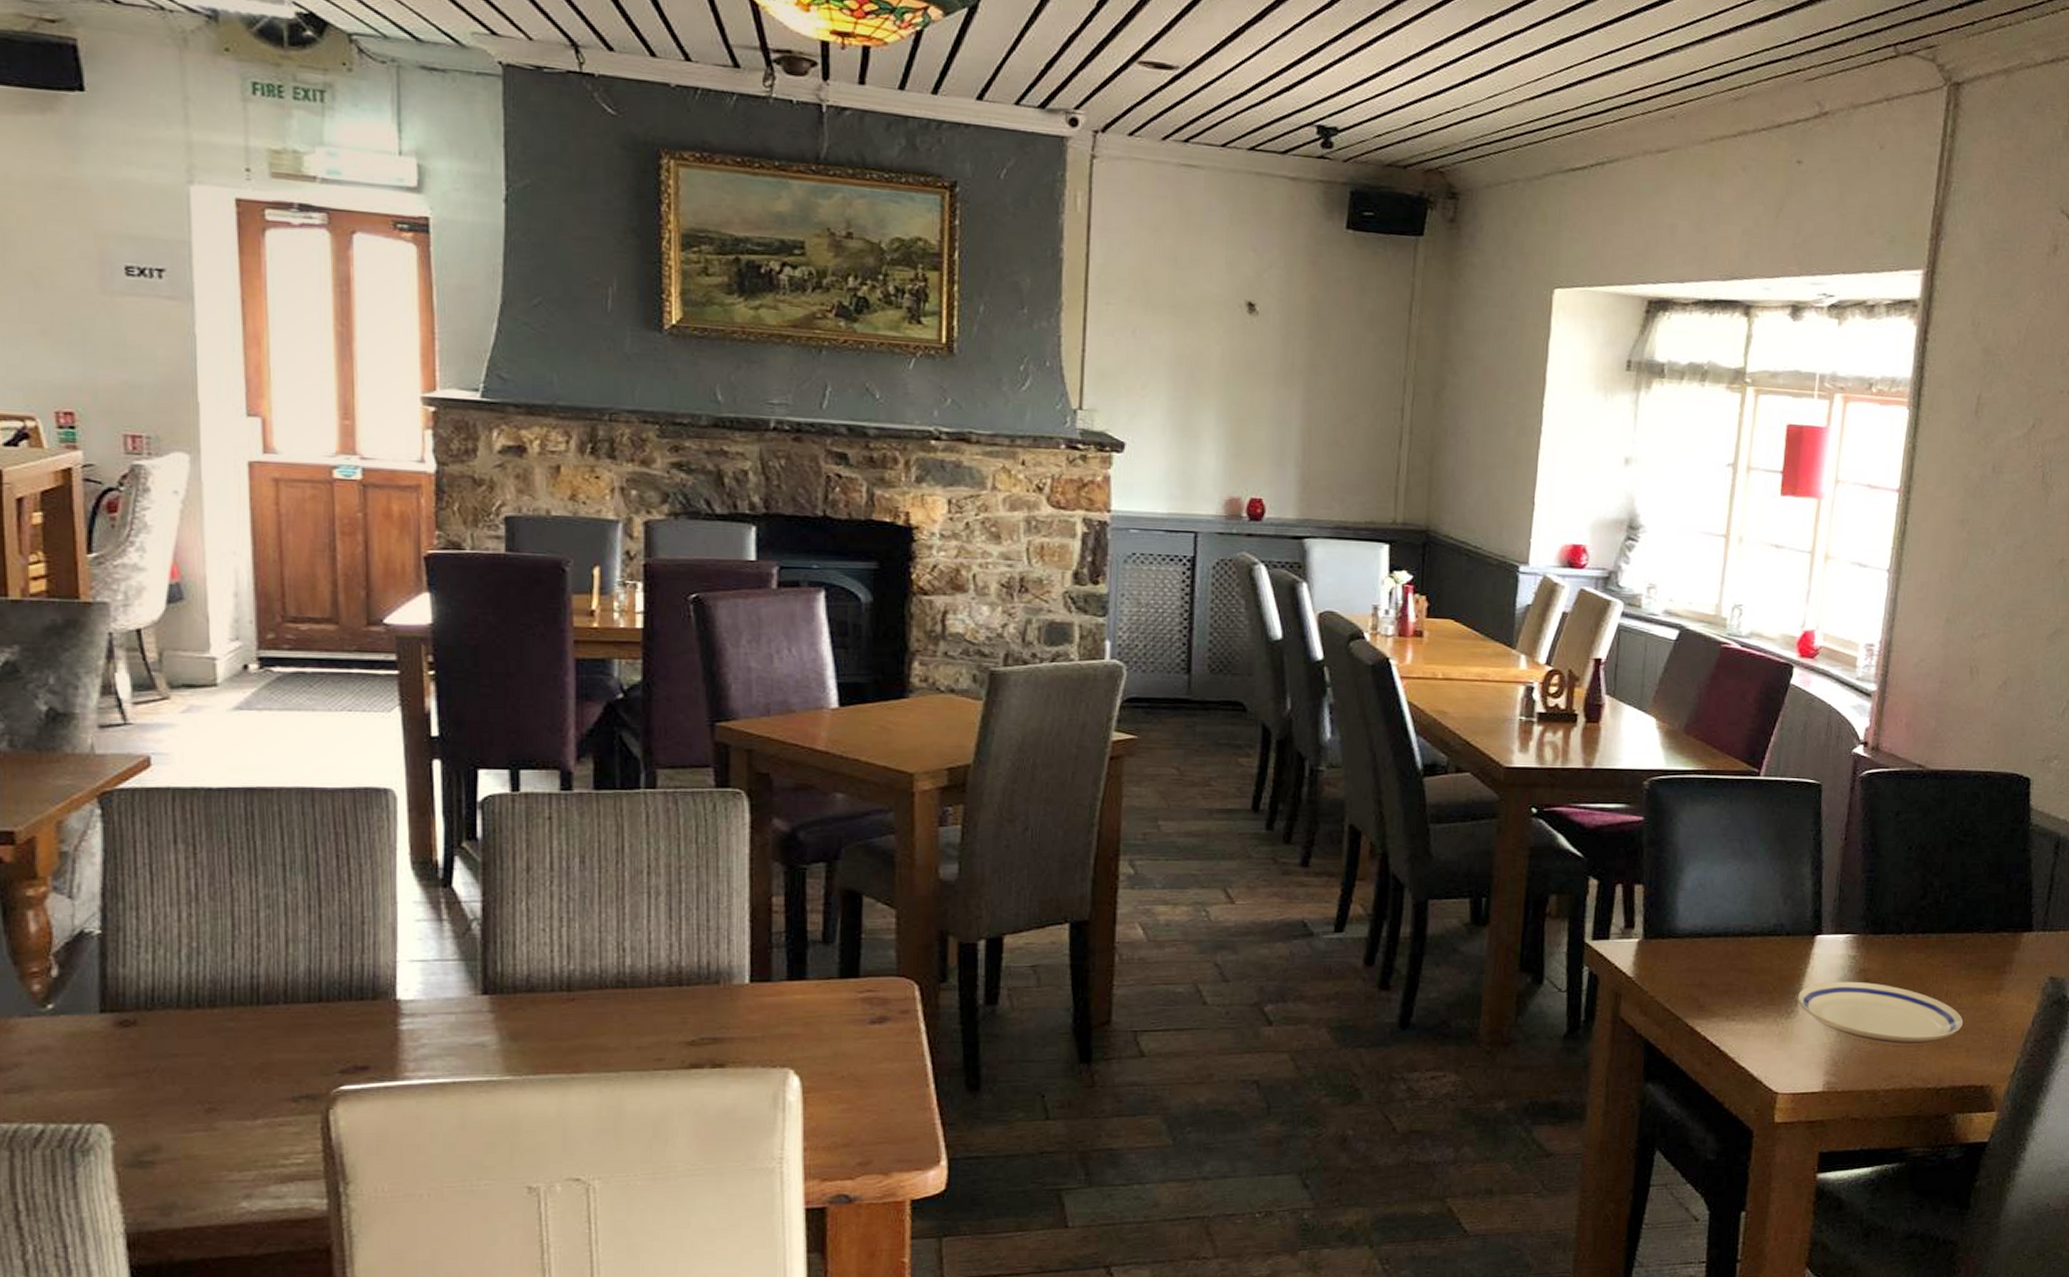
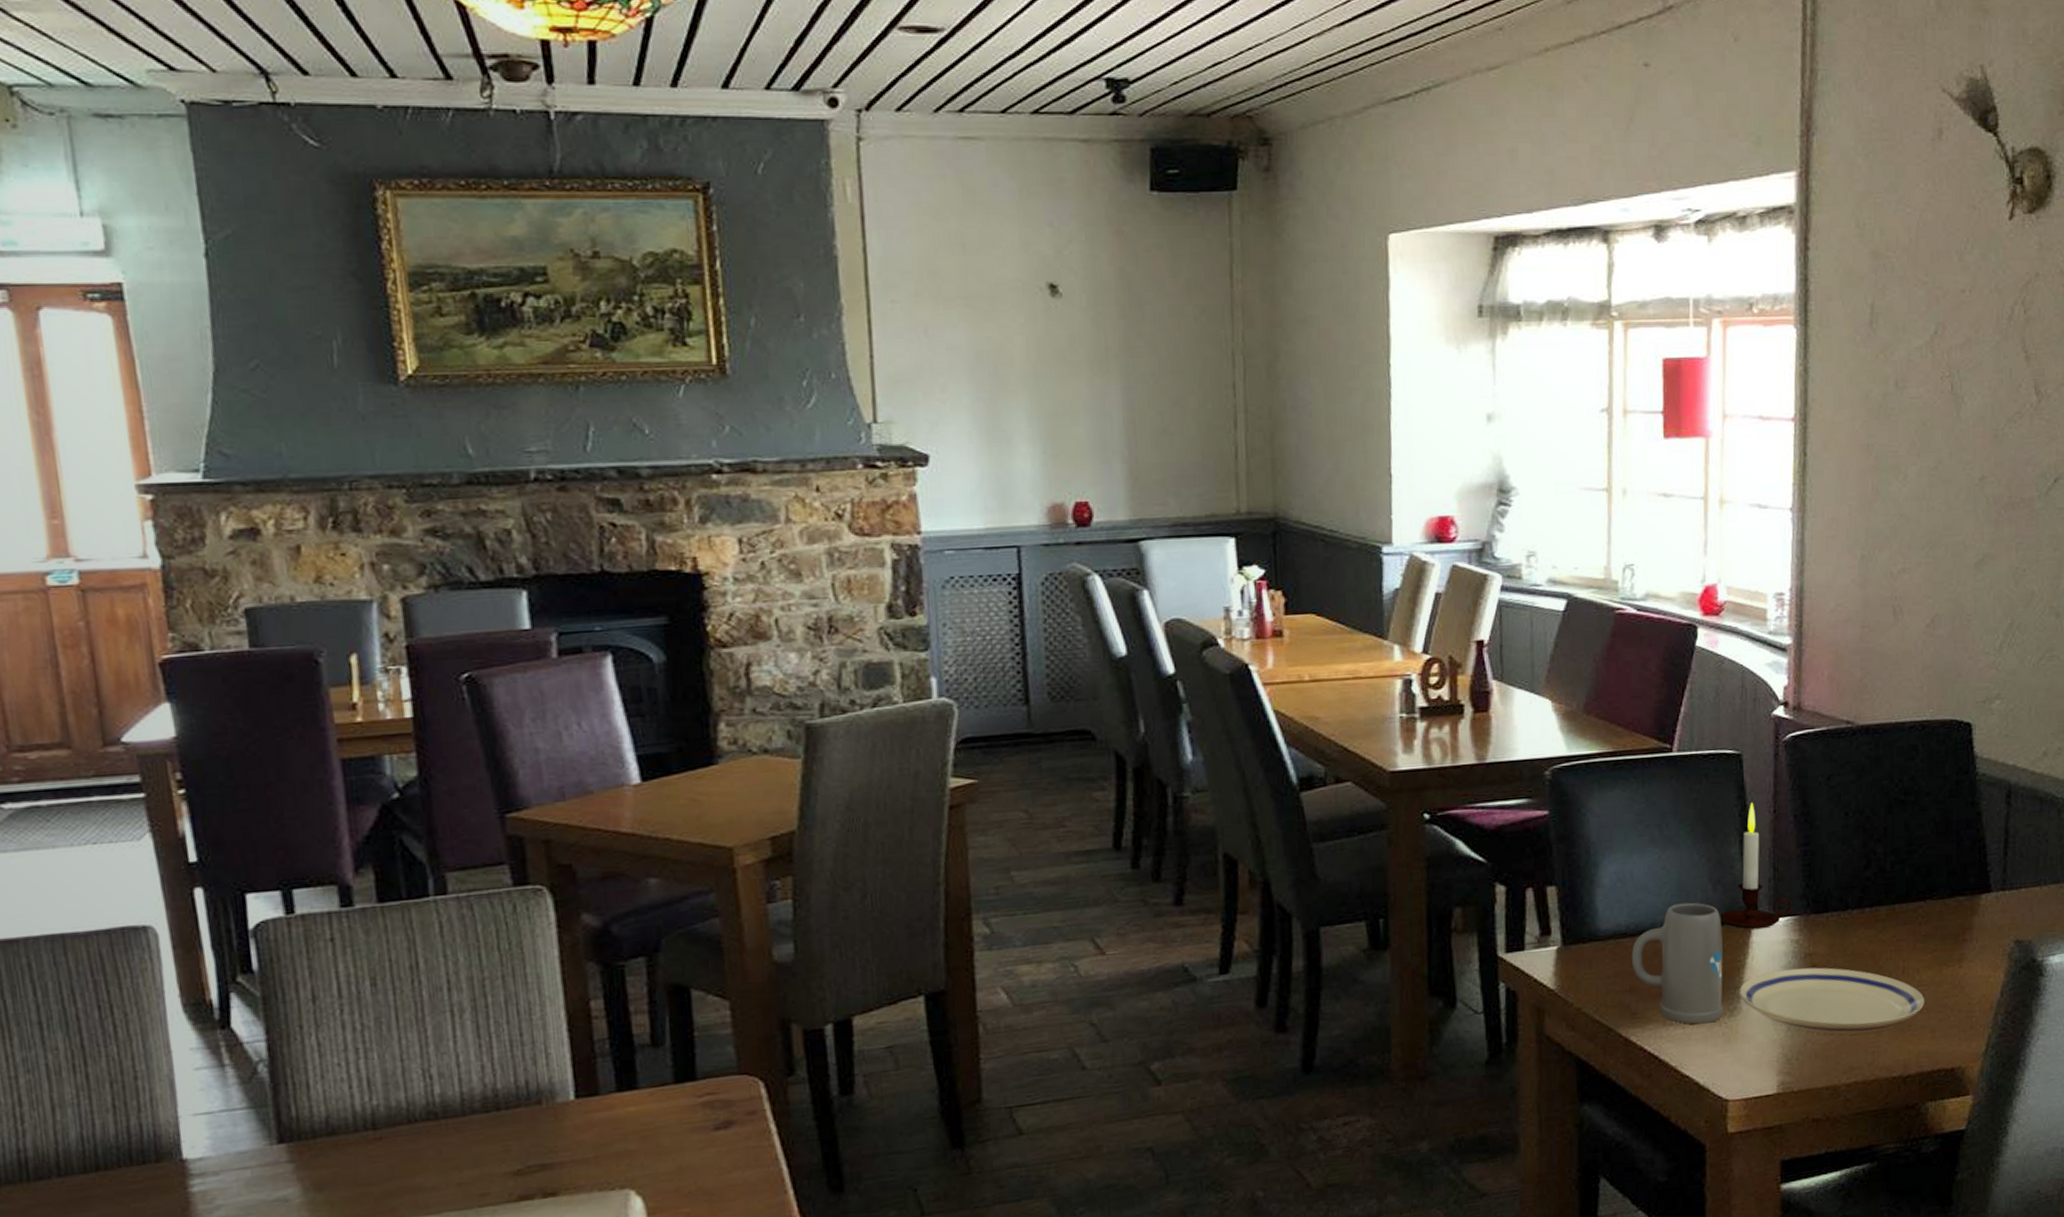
beer mug: none [1704,912,1788,1022] -> present [1632,902,1724,1025]
candle: none [1787,829,1852,943] -> present [1720,802,1791,930]

